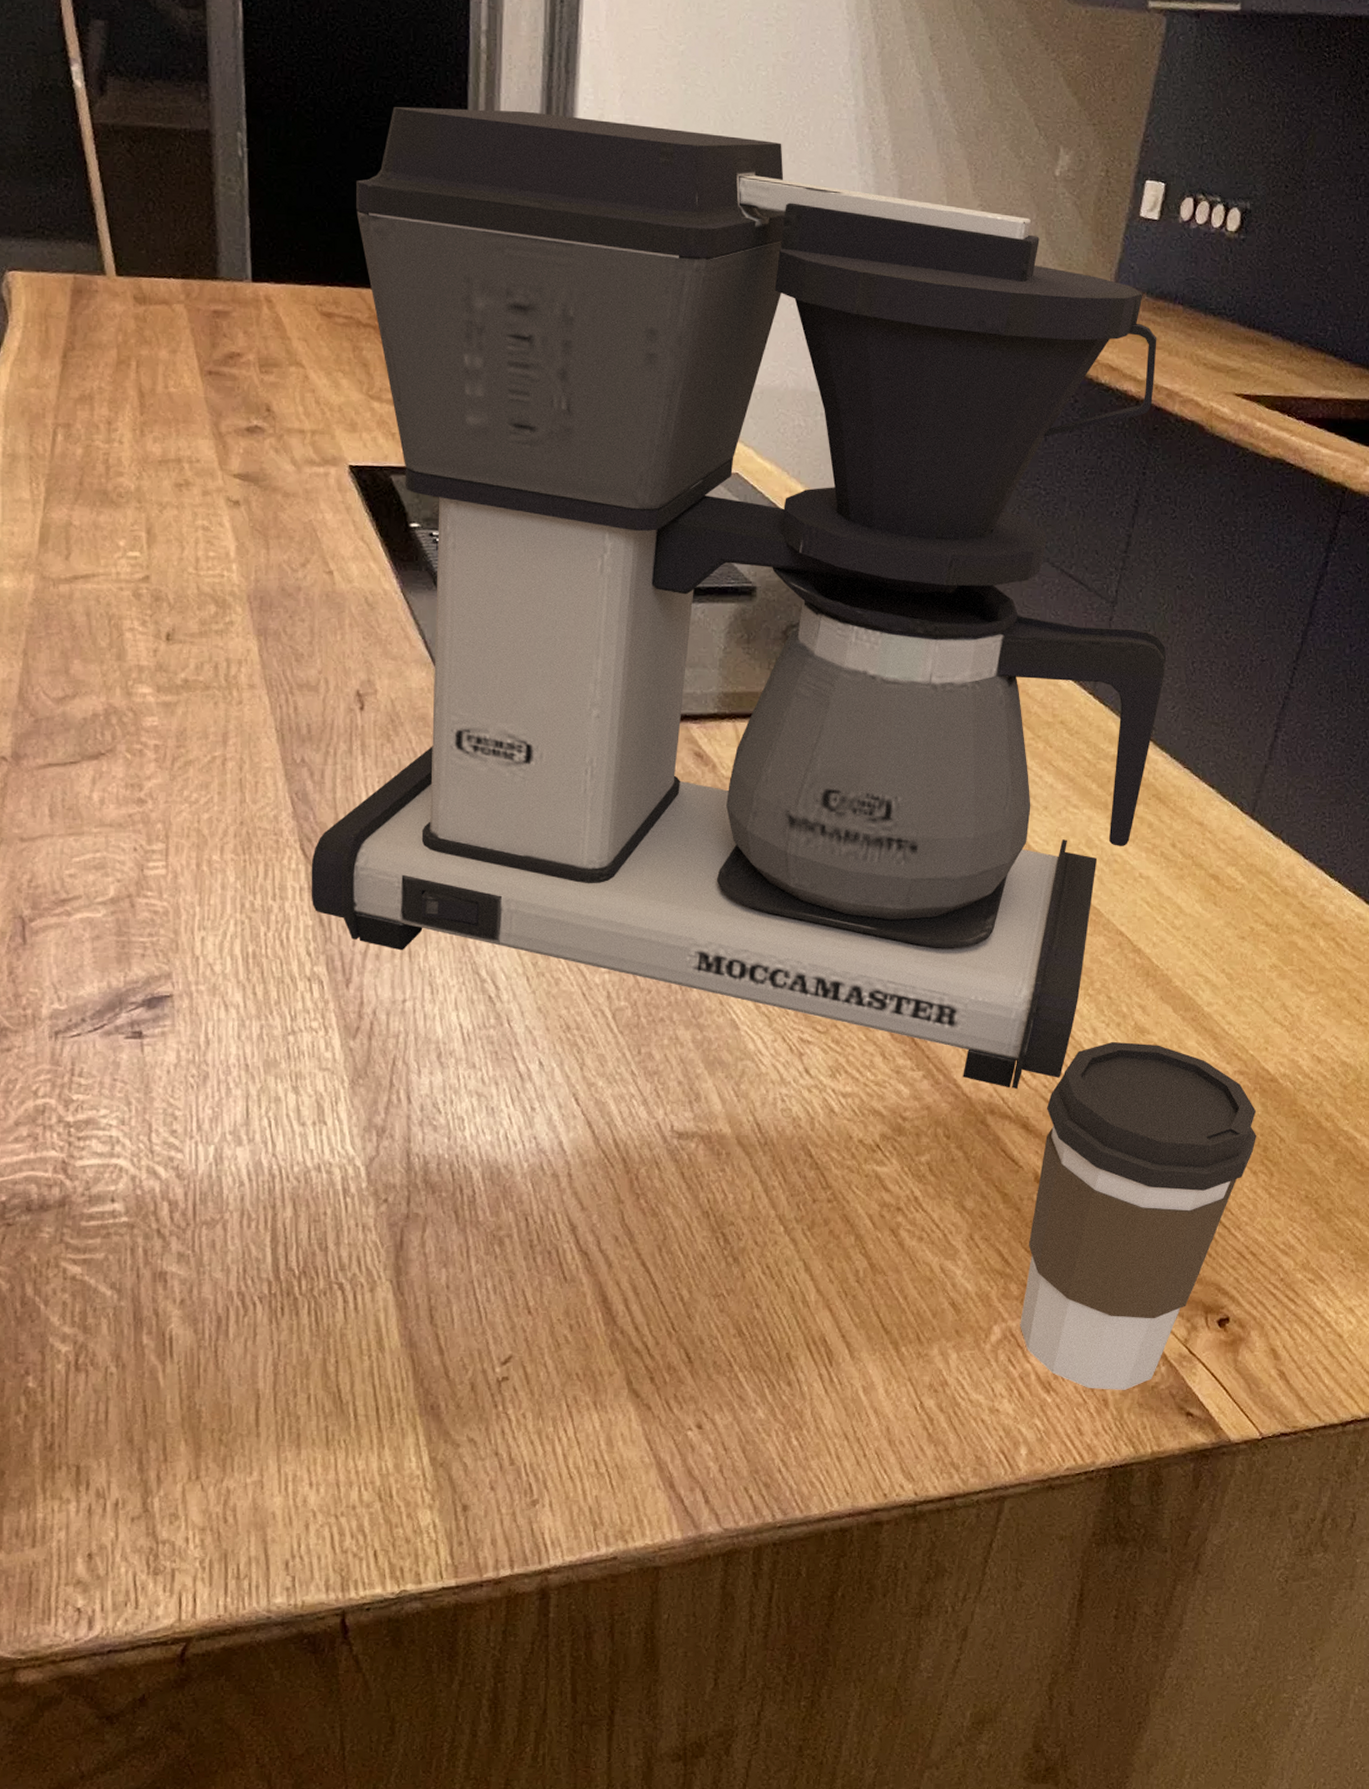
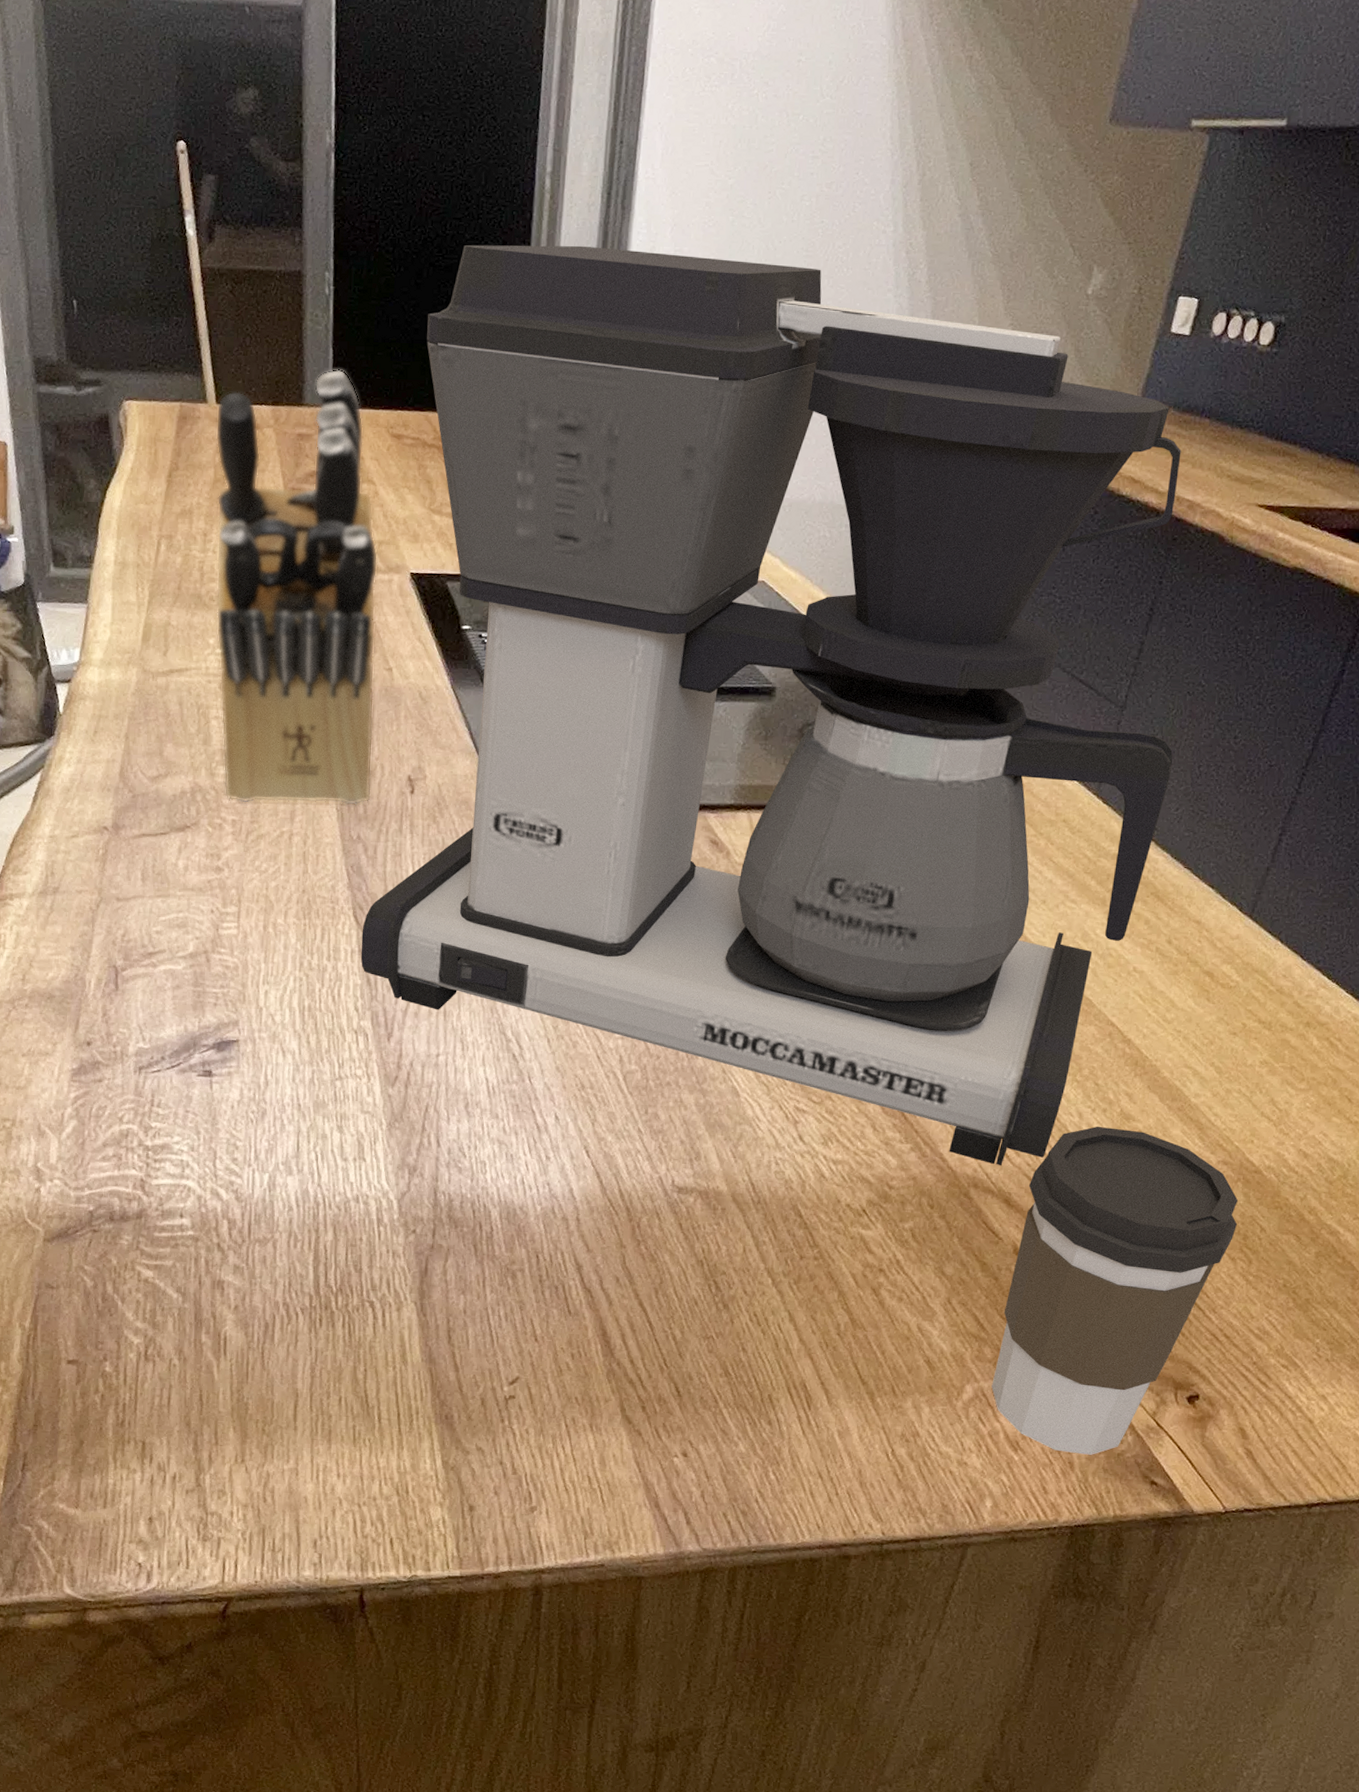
knife block: none [117,239,315,725] -> present [215,369,378,806]

